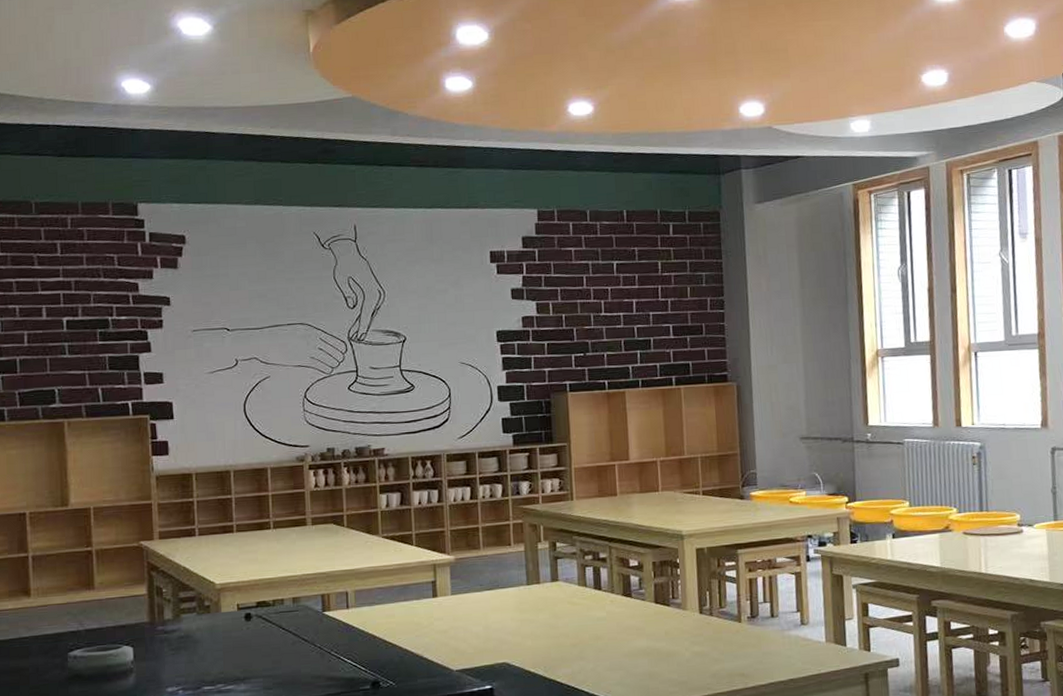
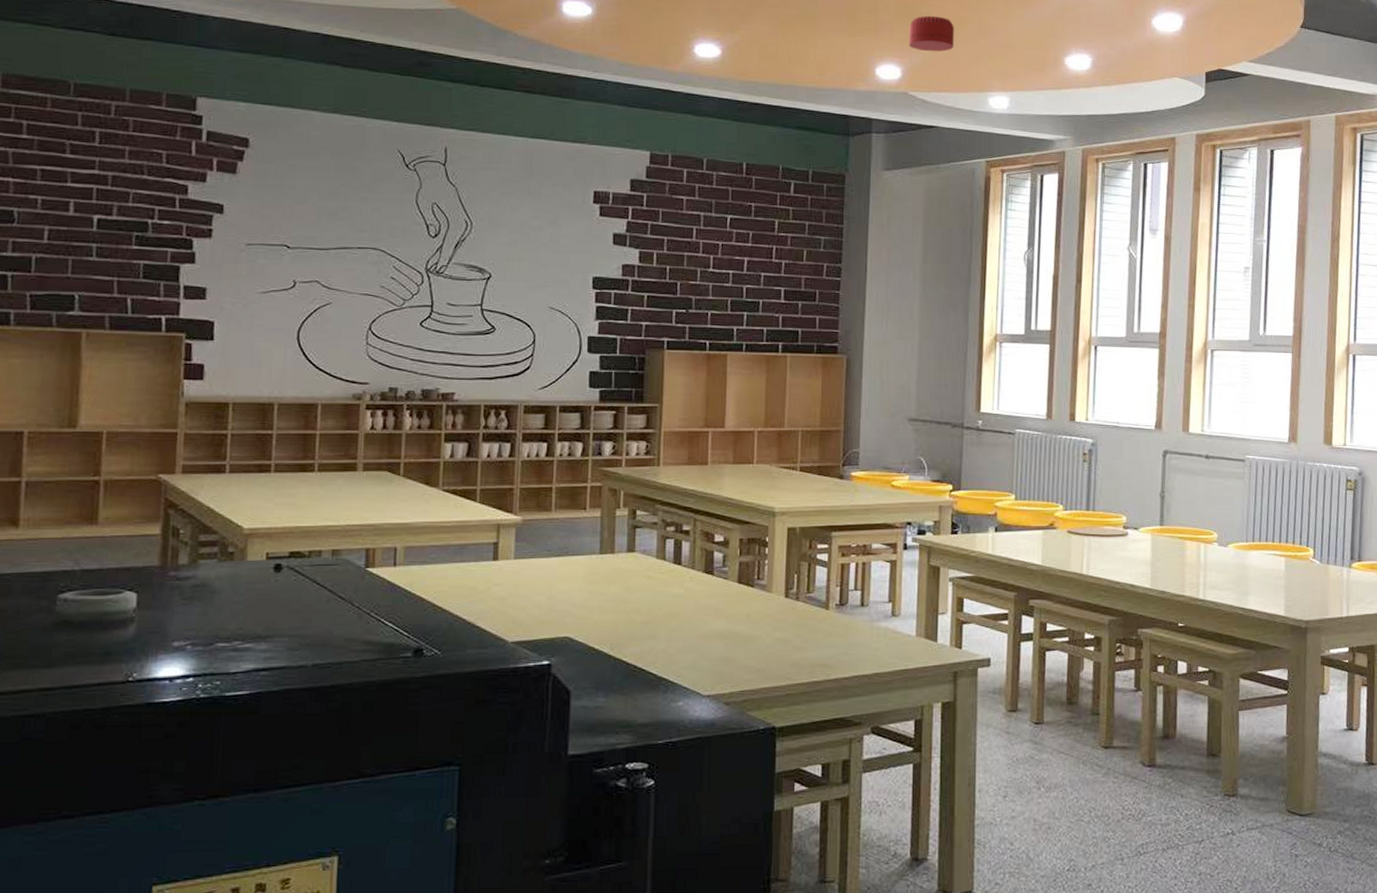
smoke detector: none [767,49,812,85] -> present [909,15,955,52]

